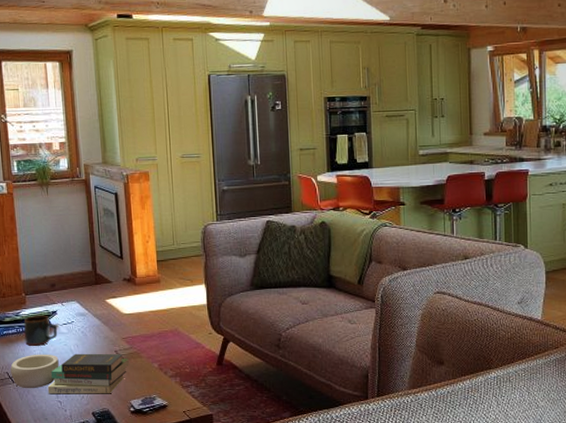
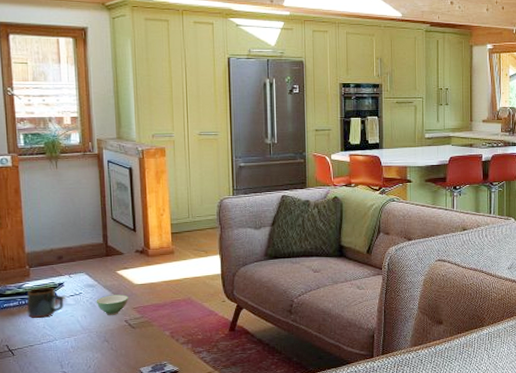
bowl: present [10,354,59,389] -> none [11,325,65,361]
books: present [47,353,130,395] -> none [51,323,141,366]
bowl: none [87,324,119,346] -> present [96,294,129,316]

